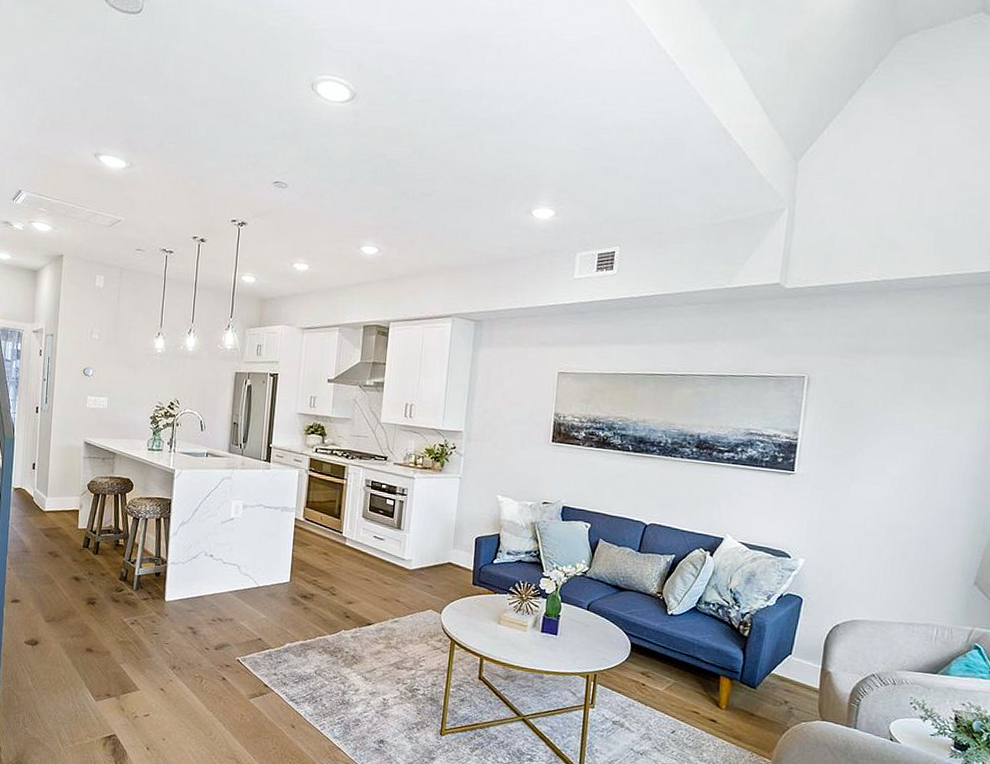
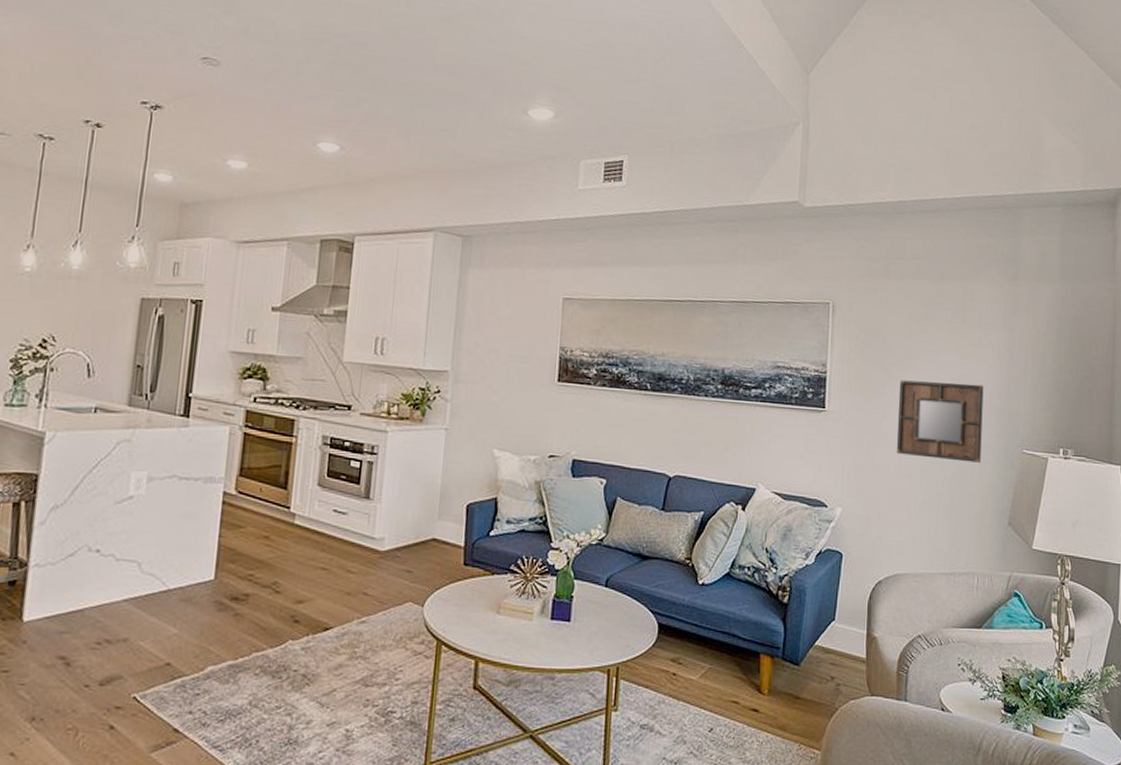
home mirror: none [862,448,960,526] -> present [896,380,984,463]

